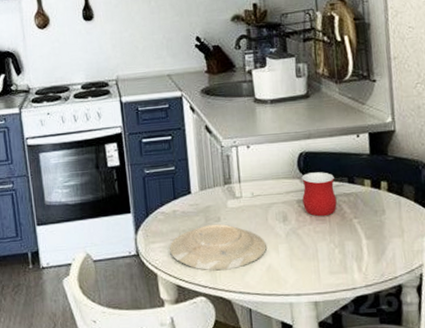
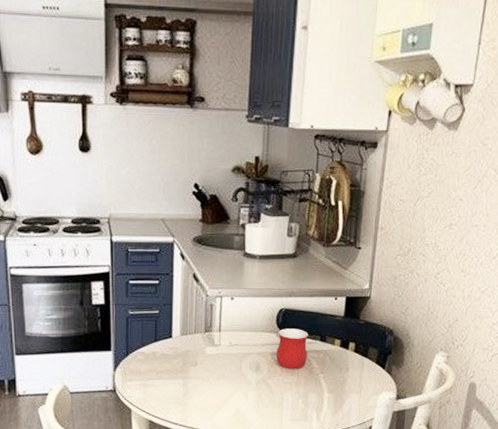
plate: present [169,224,267,271] -> none [146,368,237,410]

